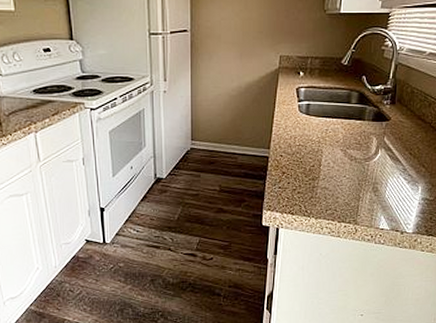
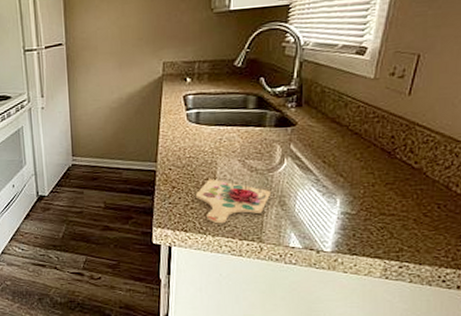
cutting board: none [302,166,367,208] -> present [195,179,272,224]

